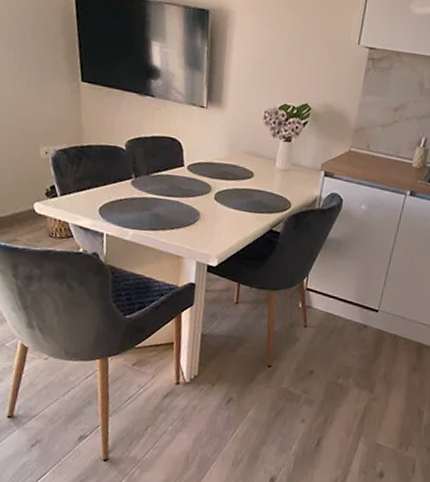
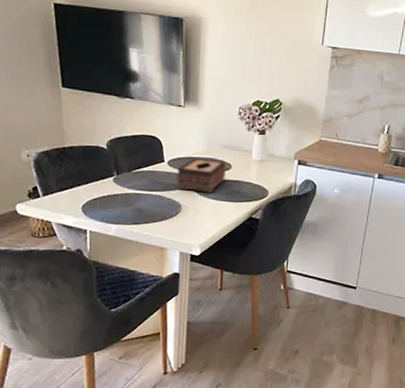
tissue box: none [196,163,248,202] -> present [176,158,226,193]

